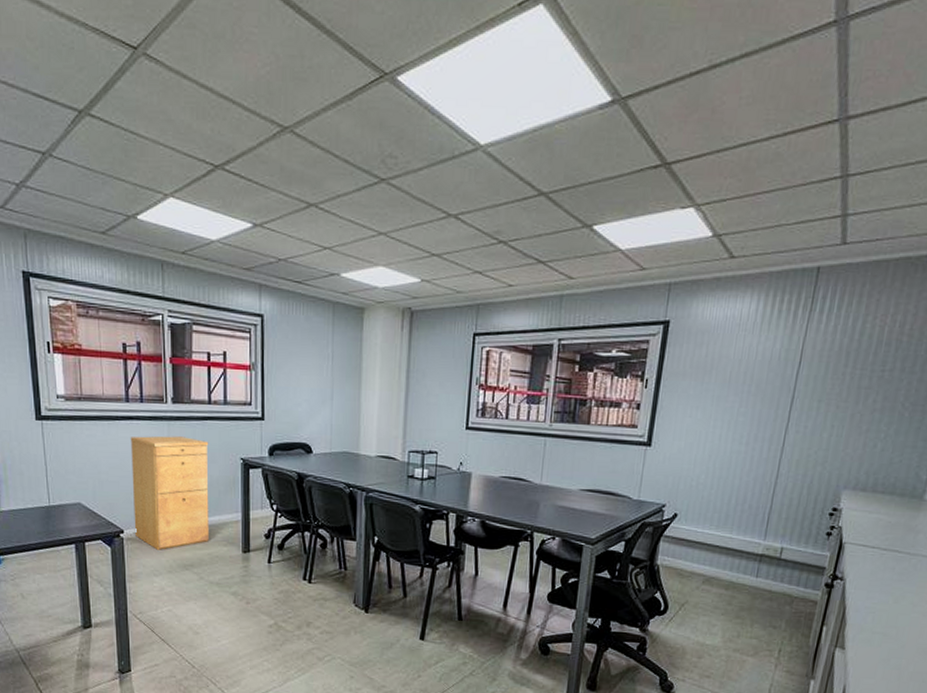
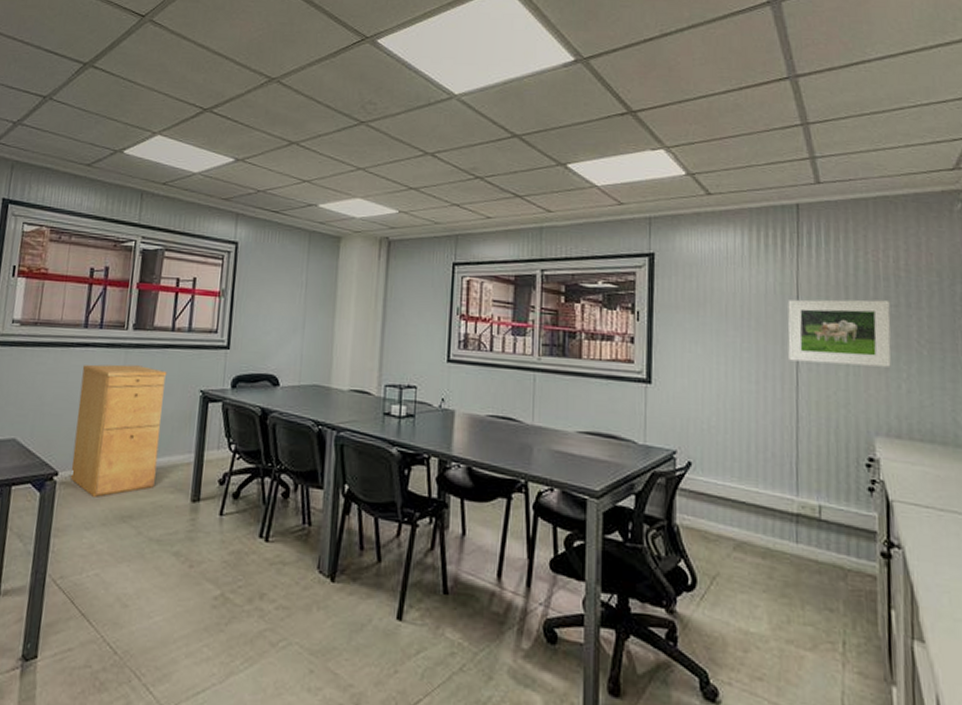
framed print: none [780,364,886,428] -> present [787,299,892,367]

